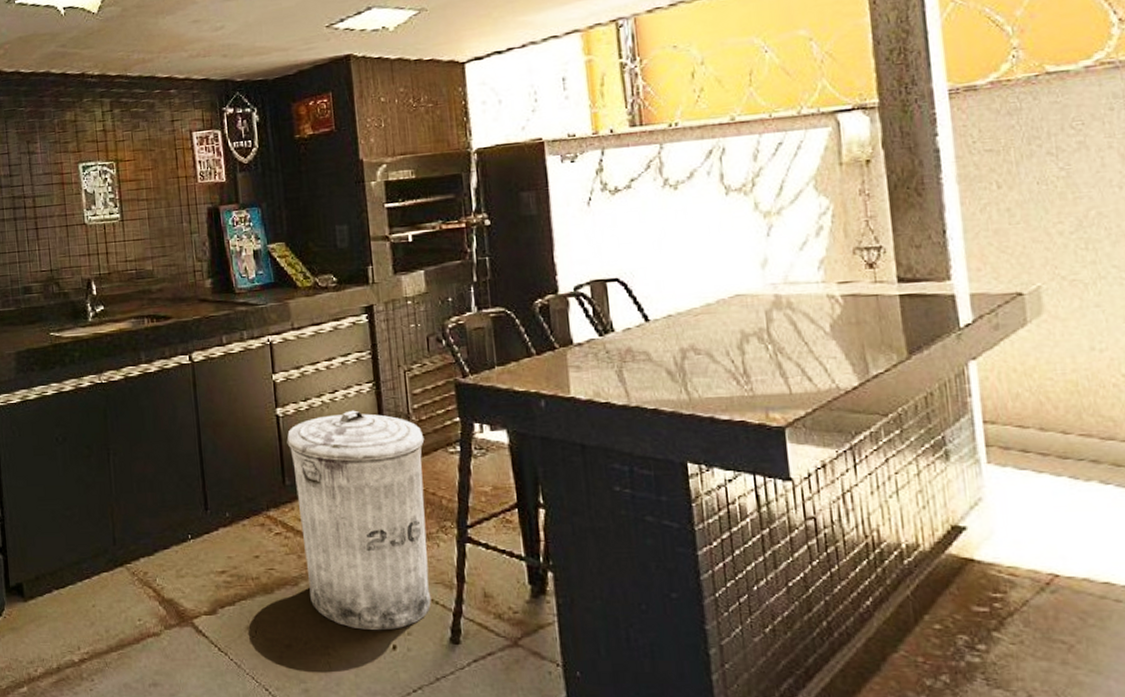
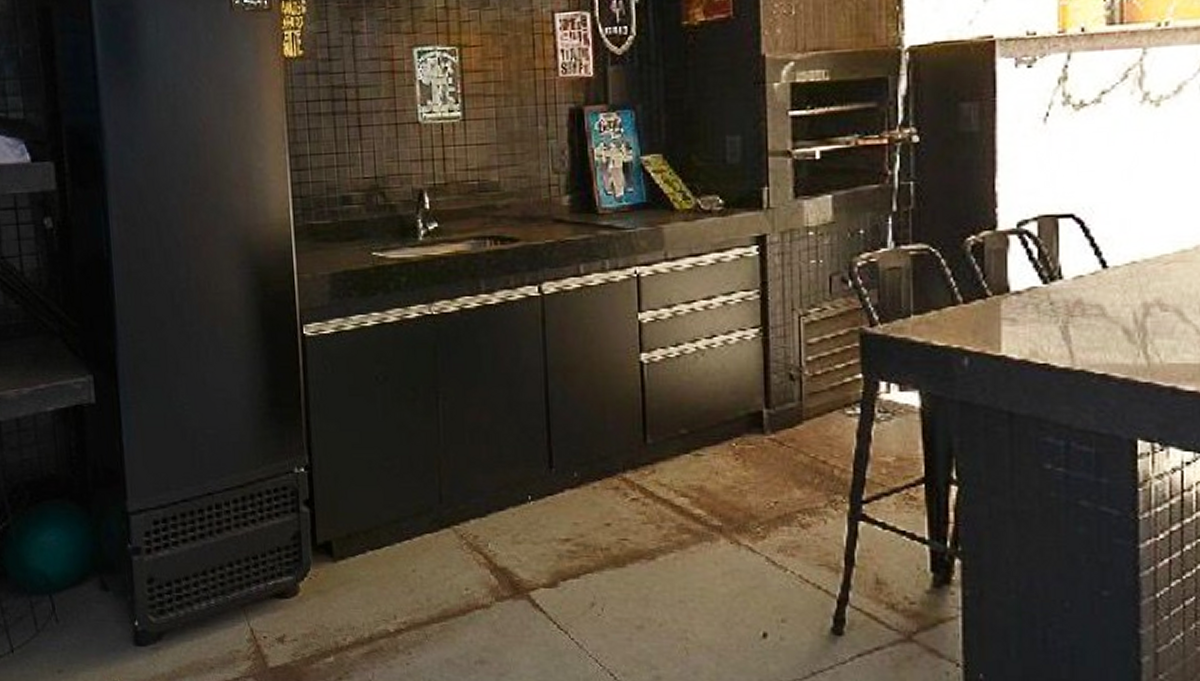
trash can: present [286,410,431,631] -> none [651,359,818,616]

